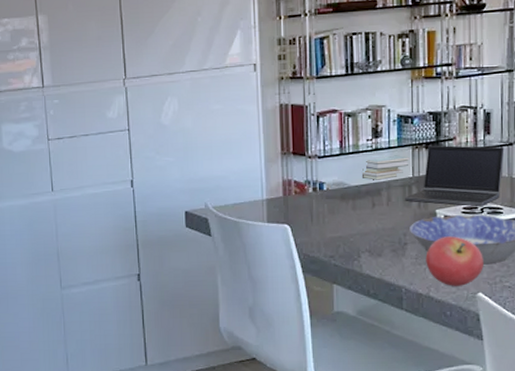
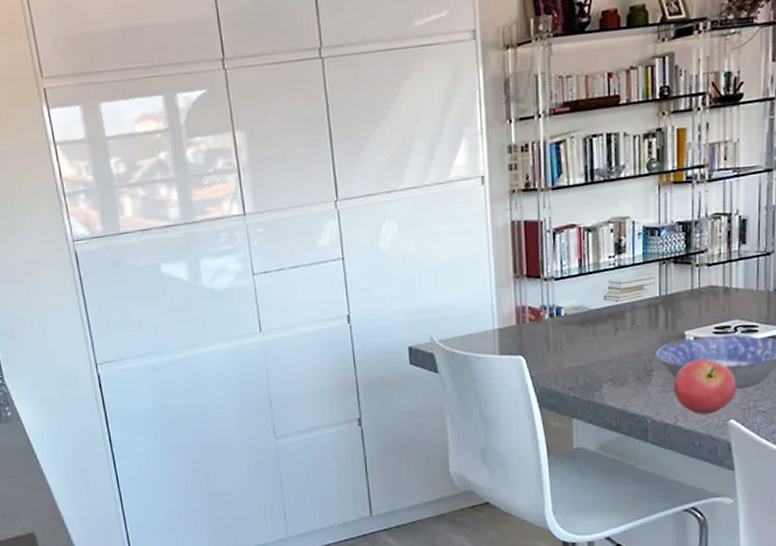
laptop computer: present [405,145,505,207] -> none [651,257,761,326]

